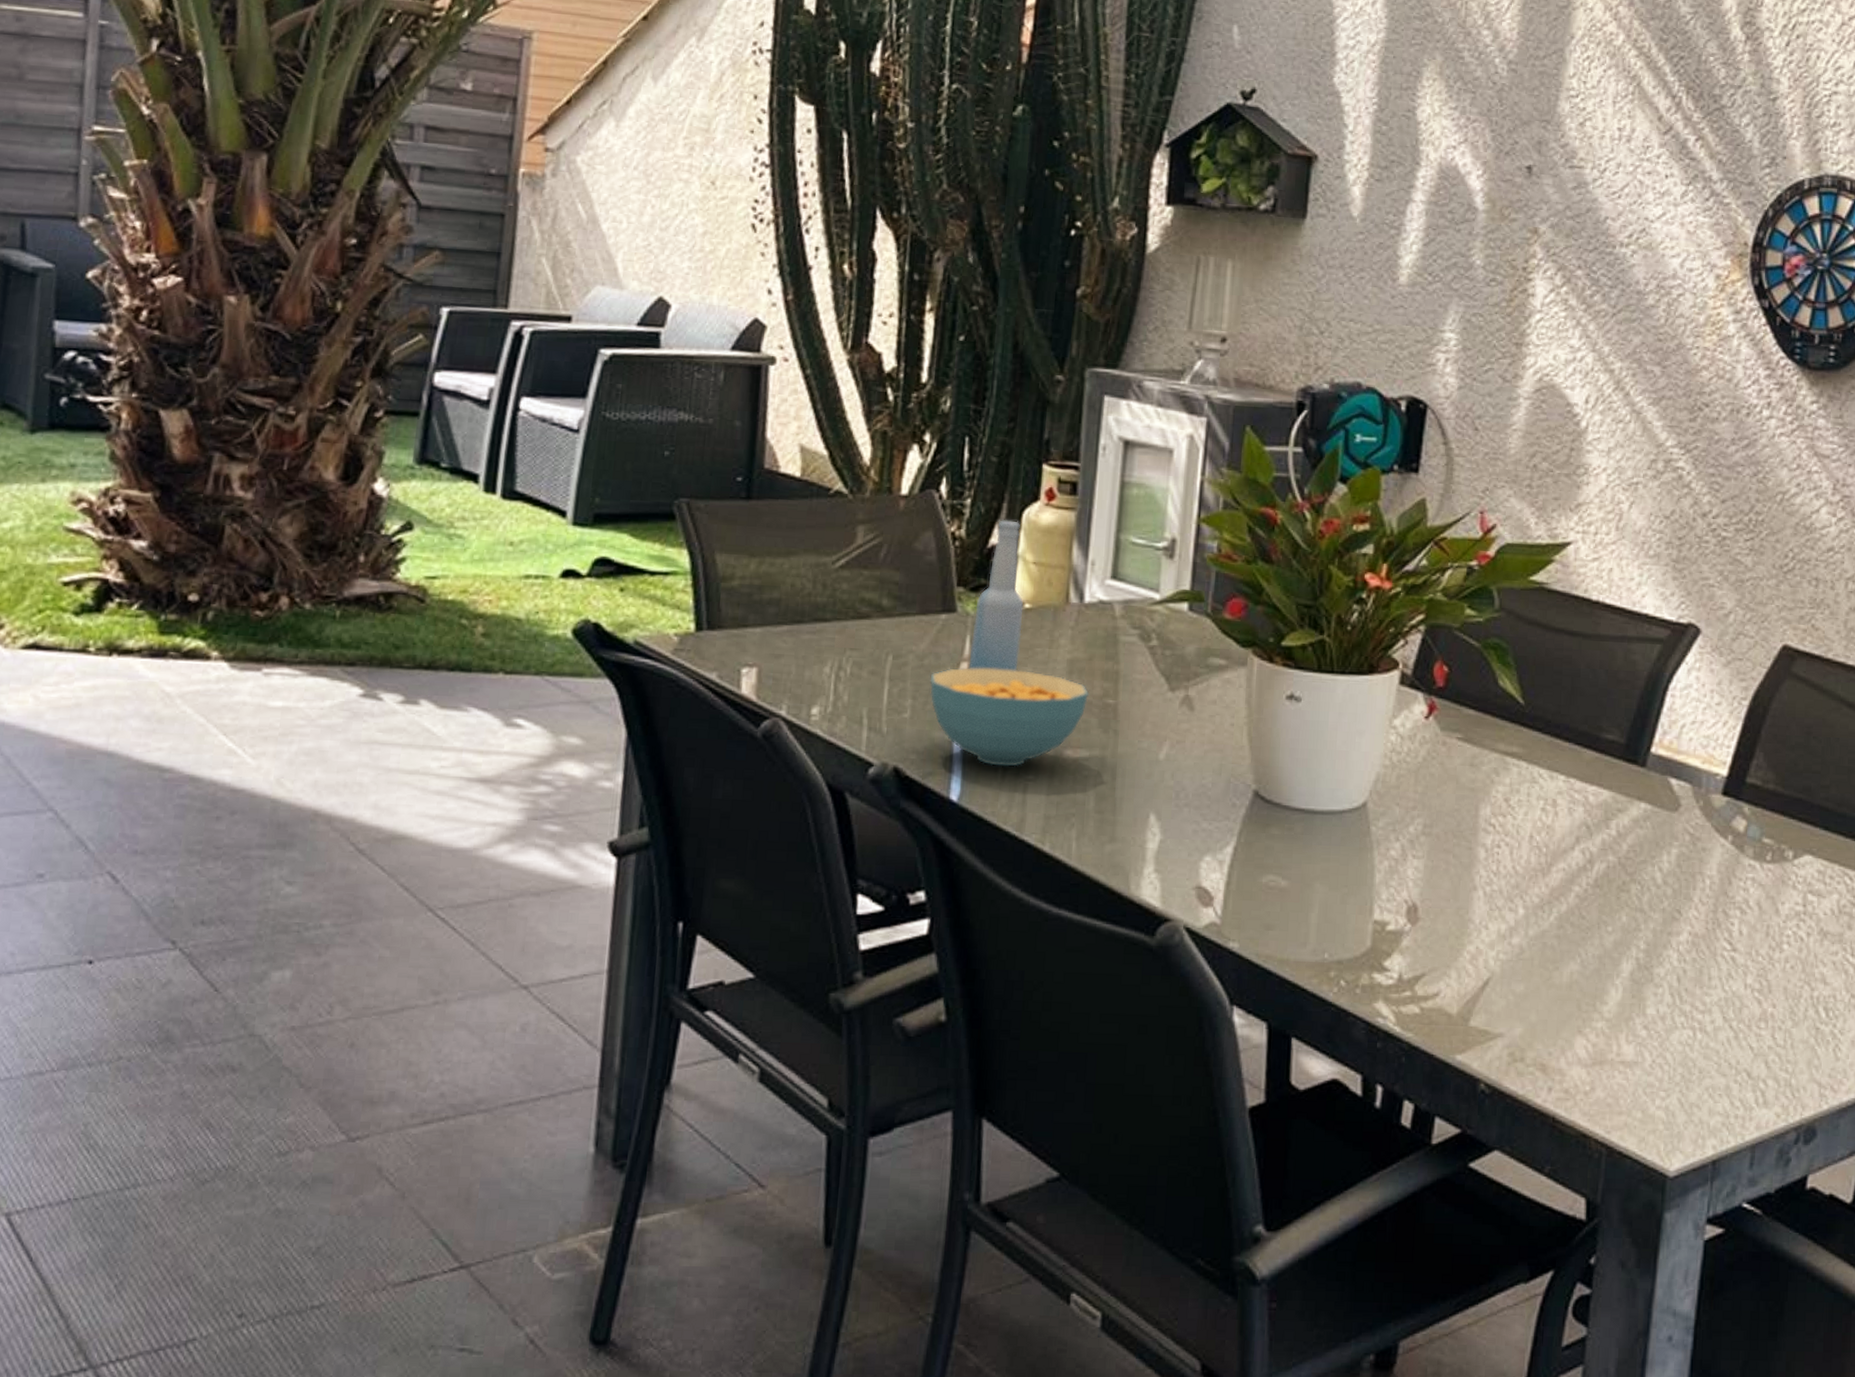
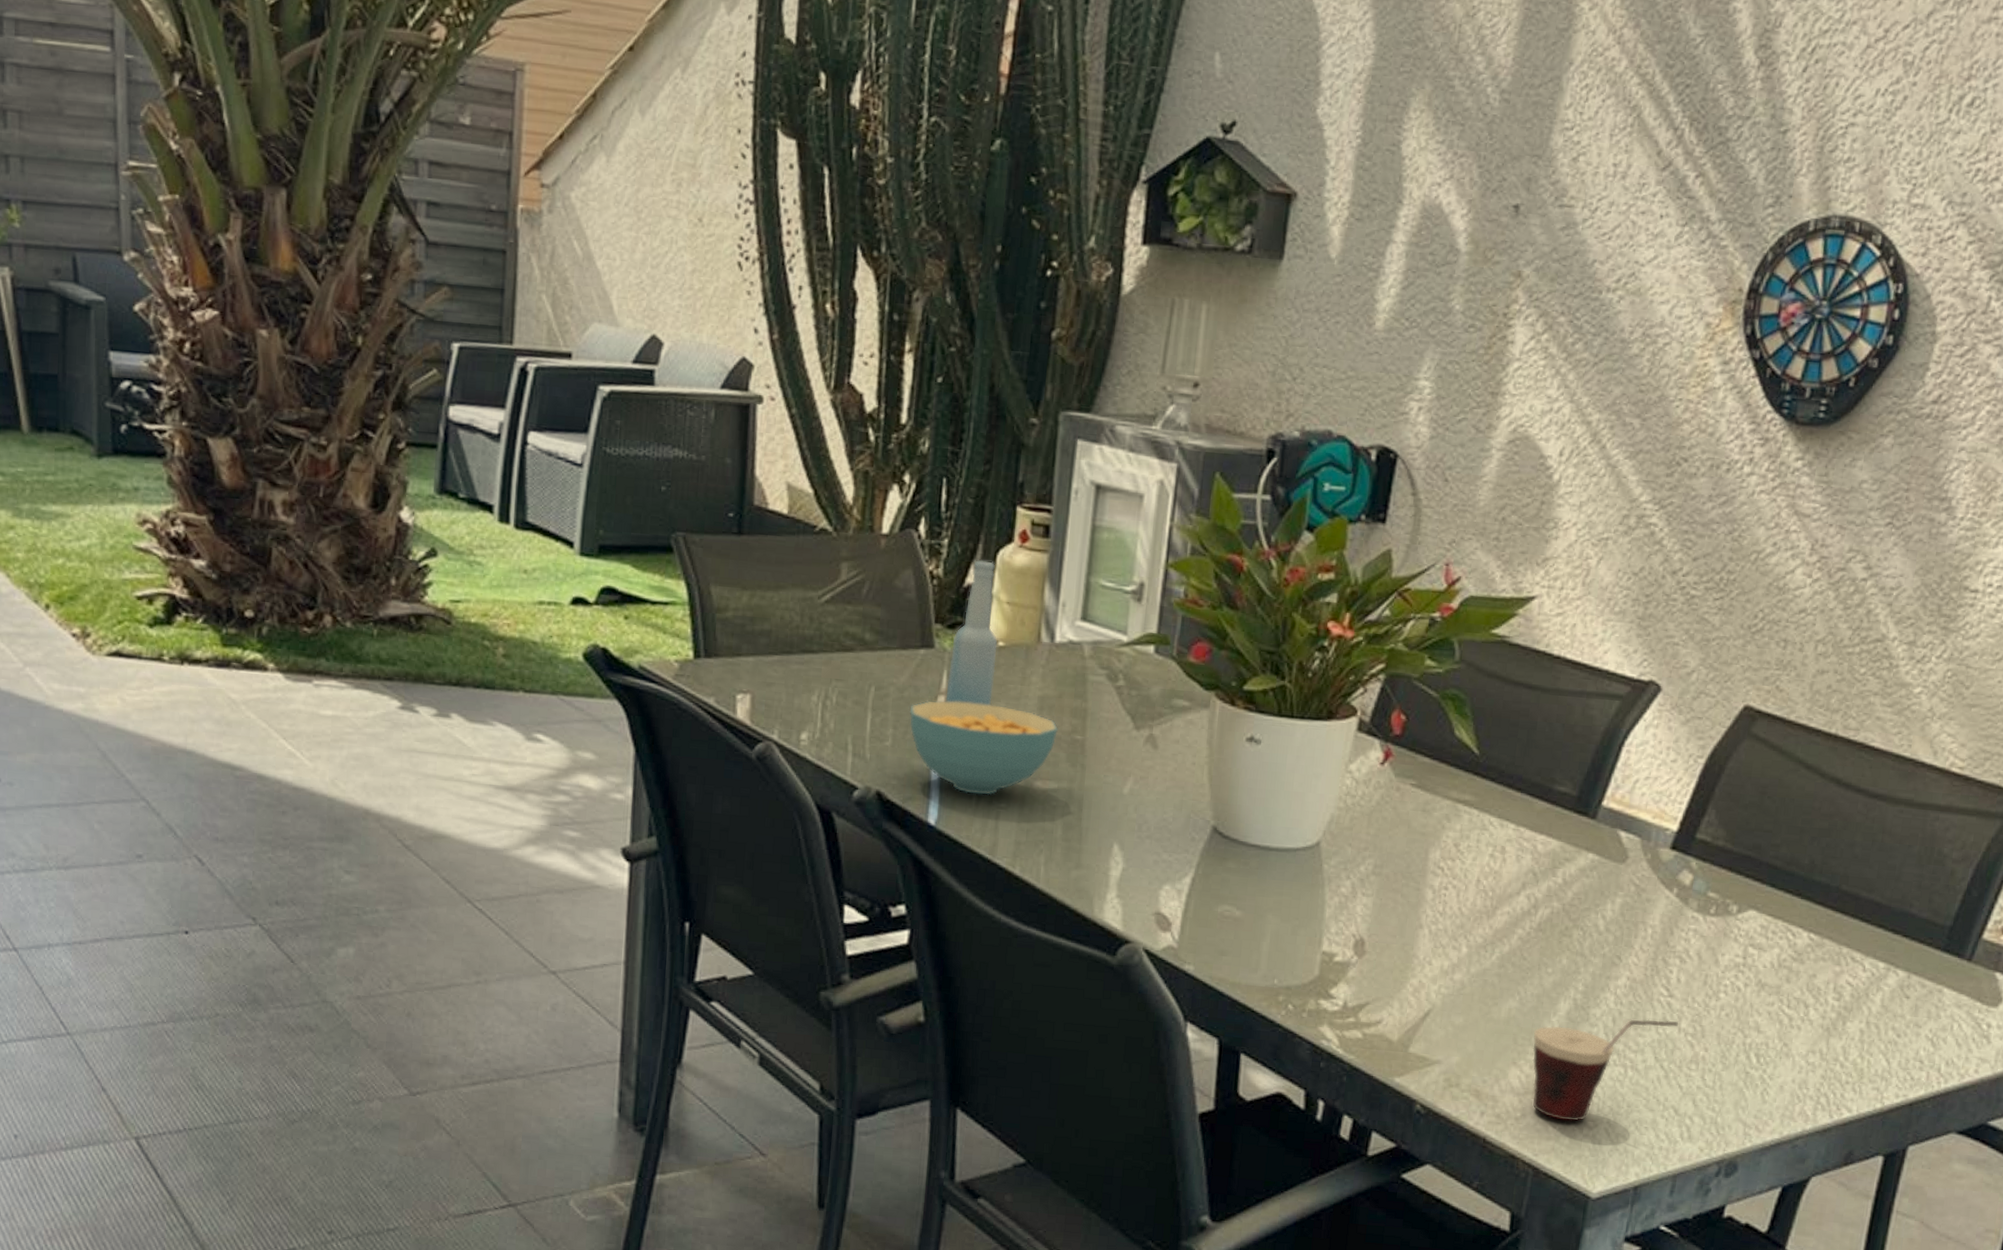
cup: none [1597,976,1745,1092] -> present [1532,1019,1679,1121]

